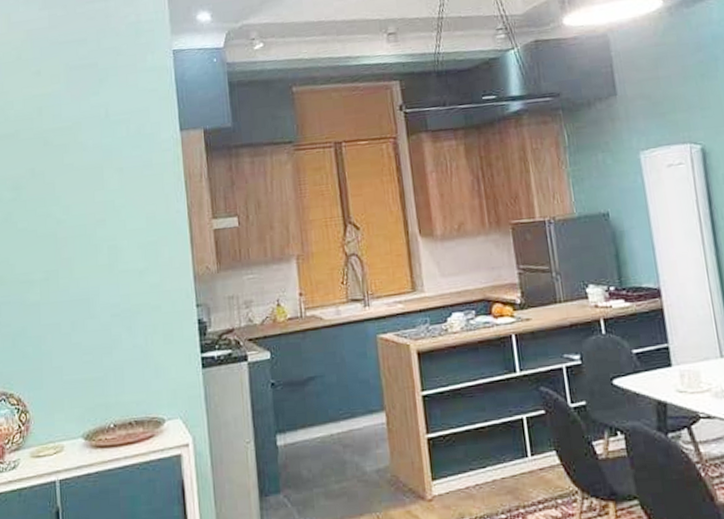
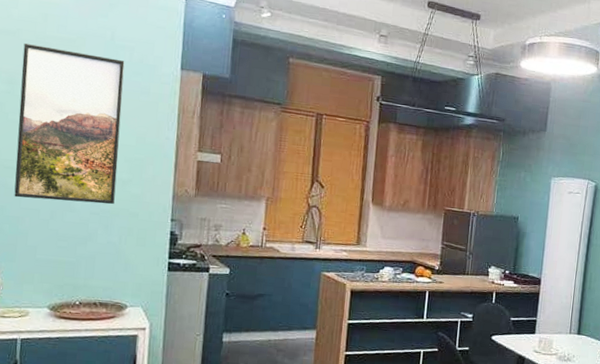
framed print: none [23,136,134,314] -> present [14,42,125,205]

